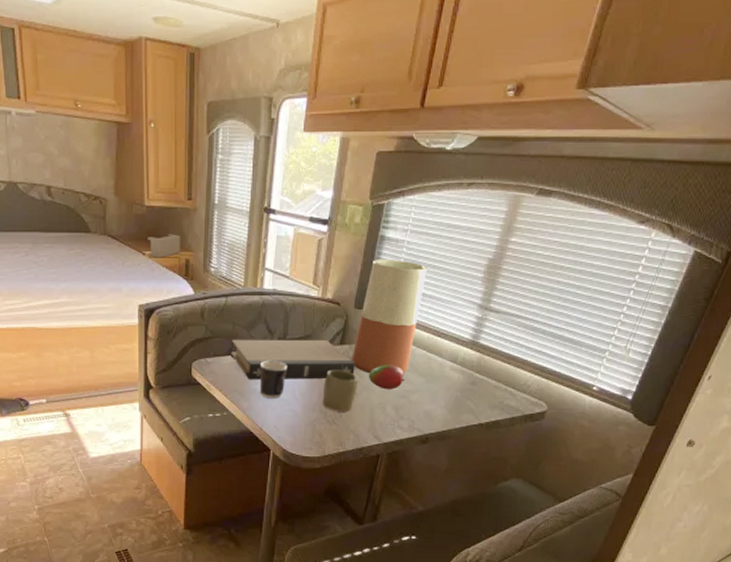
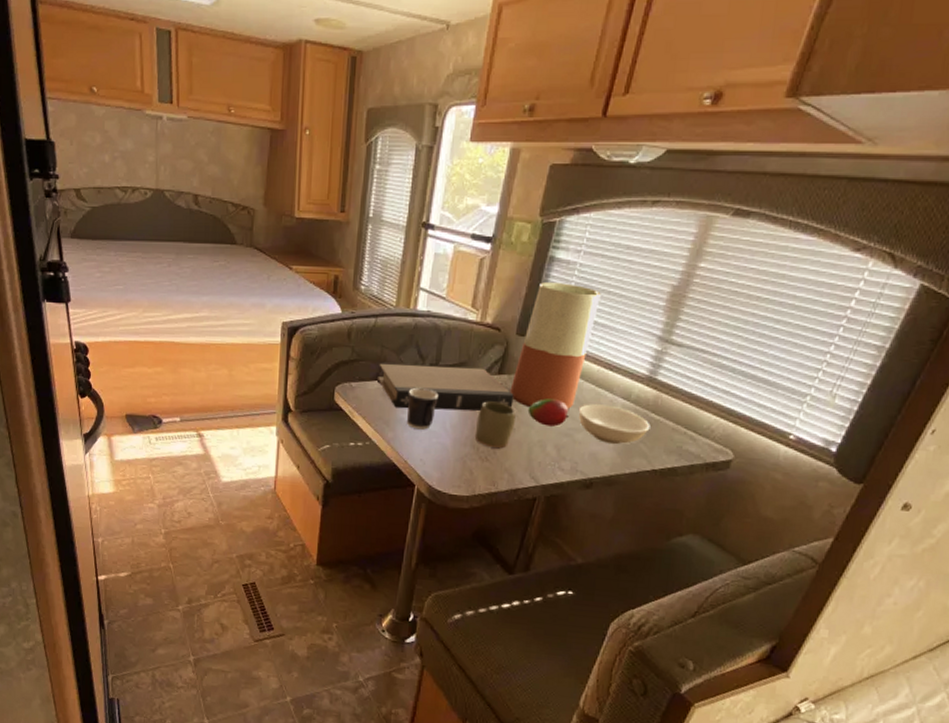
tissue dispenser: present [148,234,181,258] -> none [295,248,331,273]
bowl: none [412,368,476,403] -> present [578,404,651,445]

